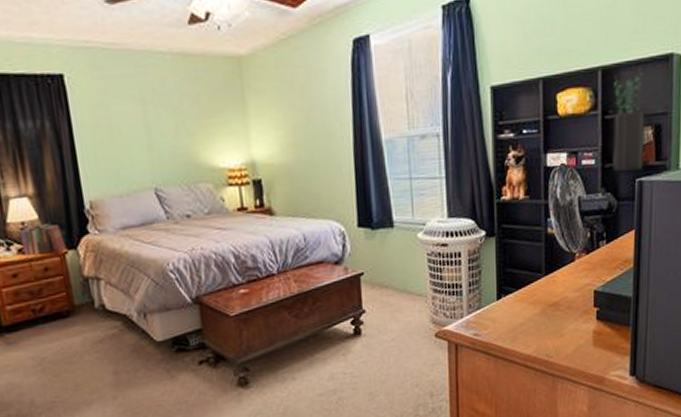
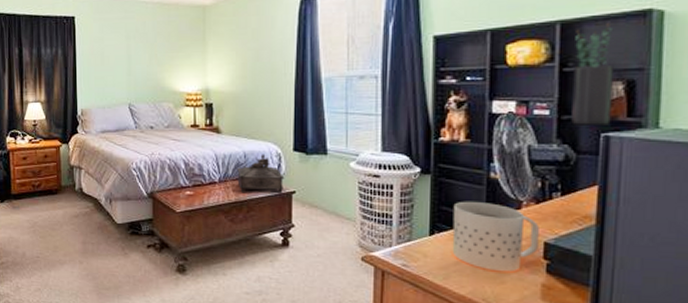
books: present [20,224,67,256] -> none [31,123,62,146]
decorative box: none [297,234,351,283] -> present [237,154,285,194]
mug: none [517,258,590,327] -> present [452,201,539,273]

